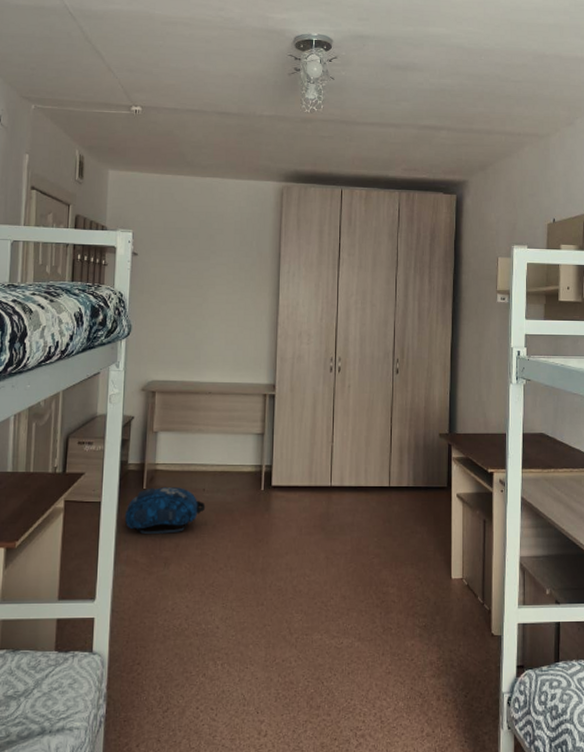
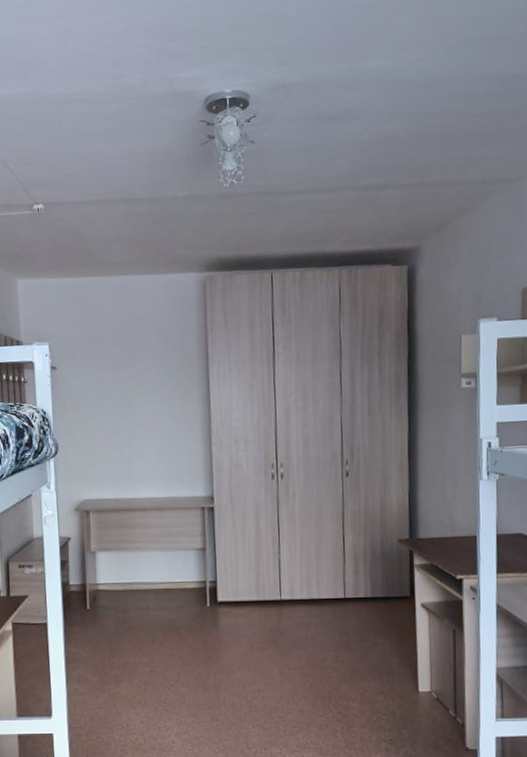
backpack: present [124,487,206,534] -> none [71,607,152,653]

